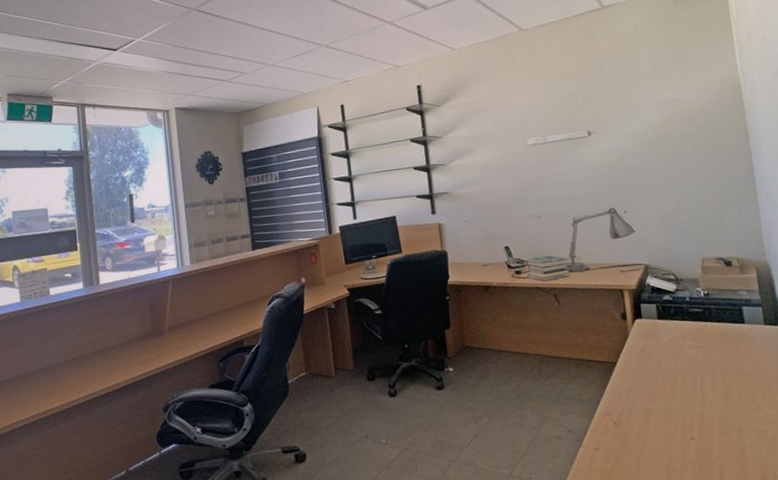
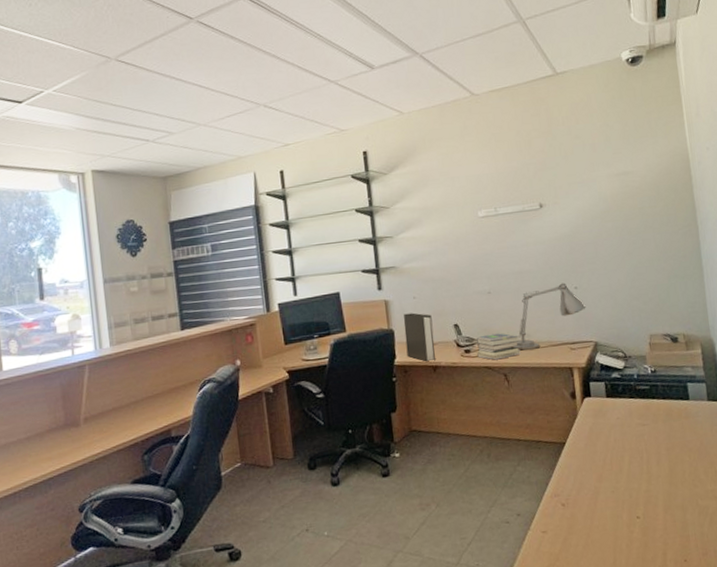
binder: none [456,235,487,282] -> present [403,313,435,362]

